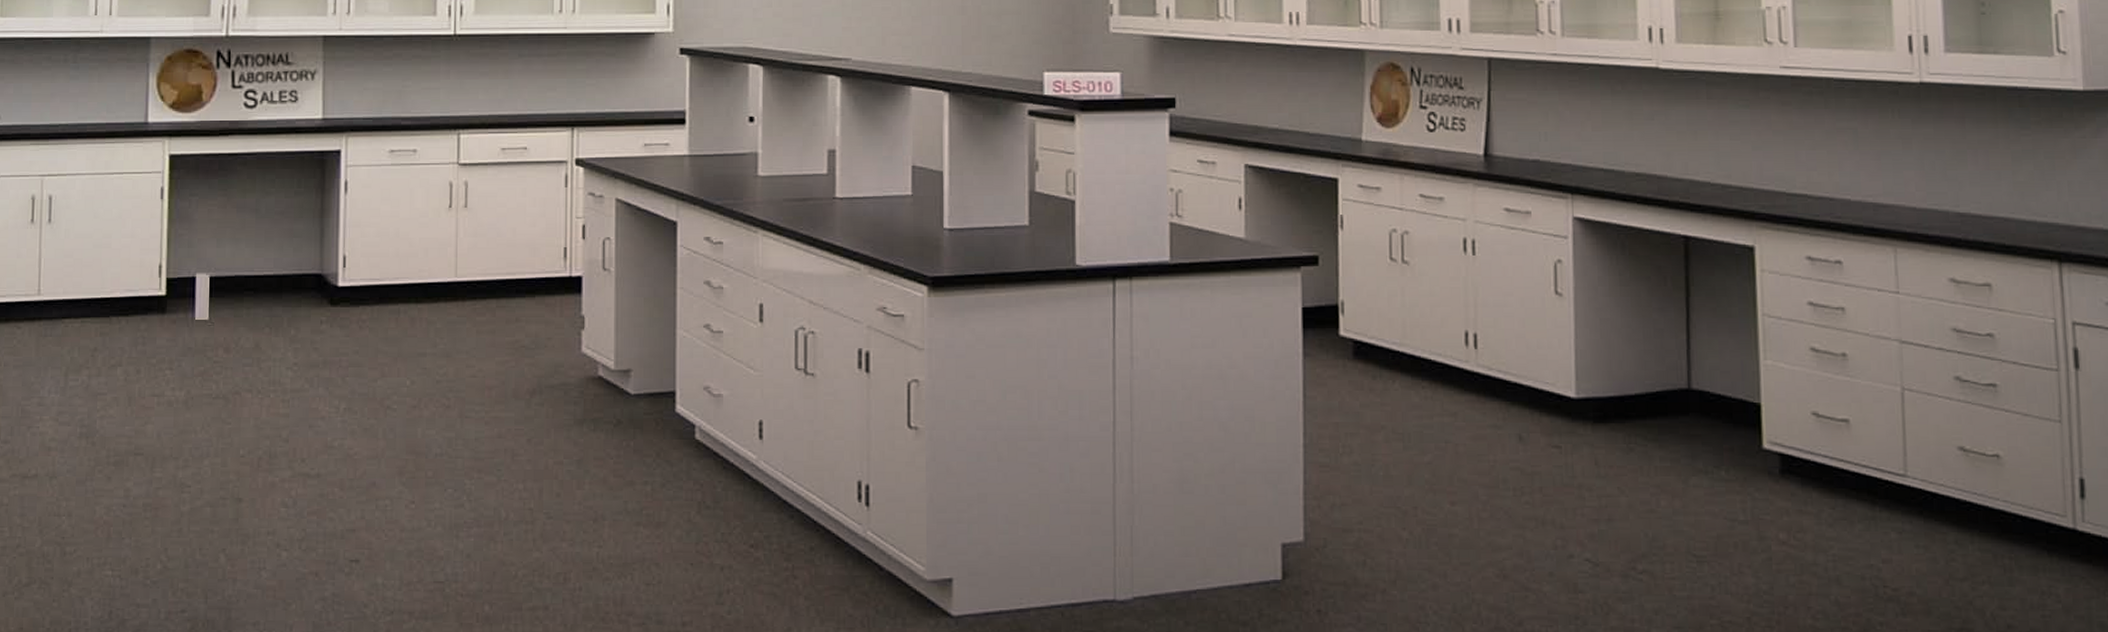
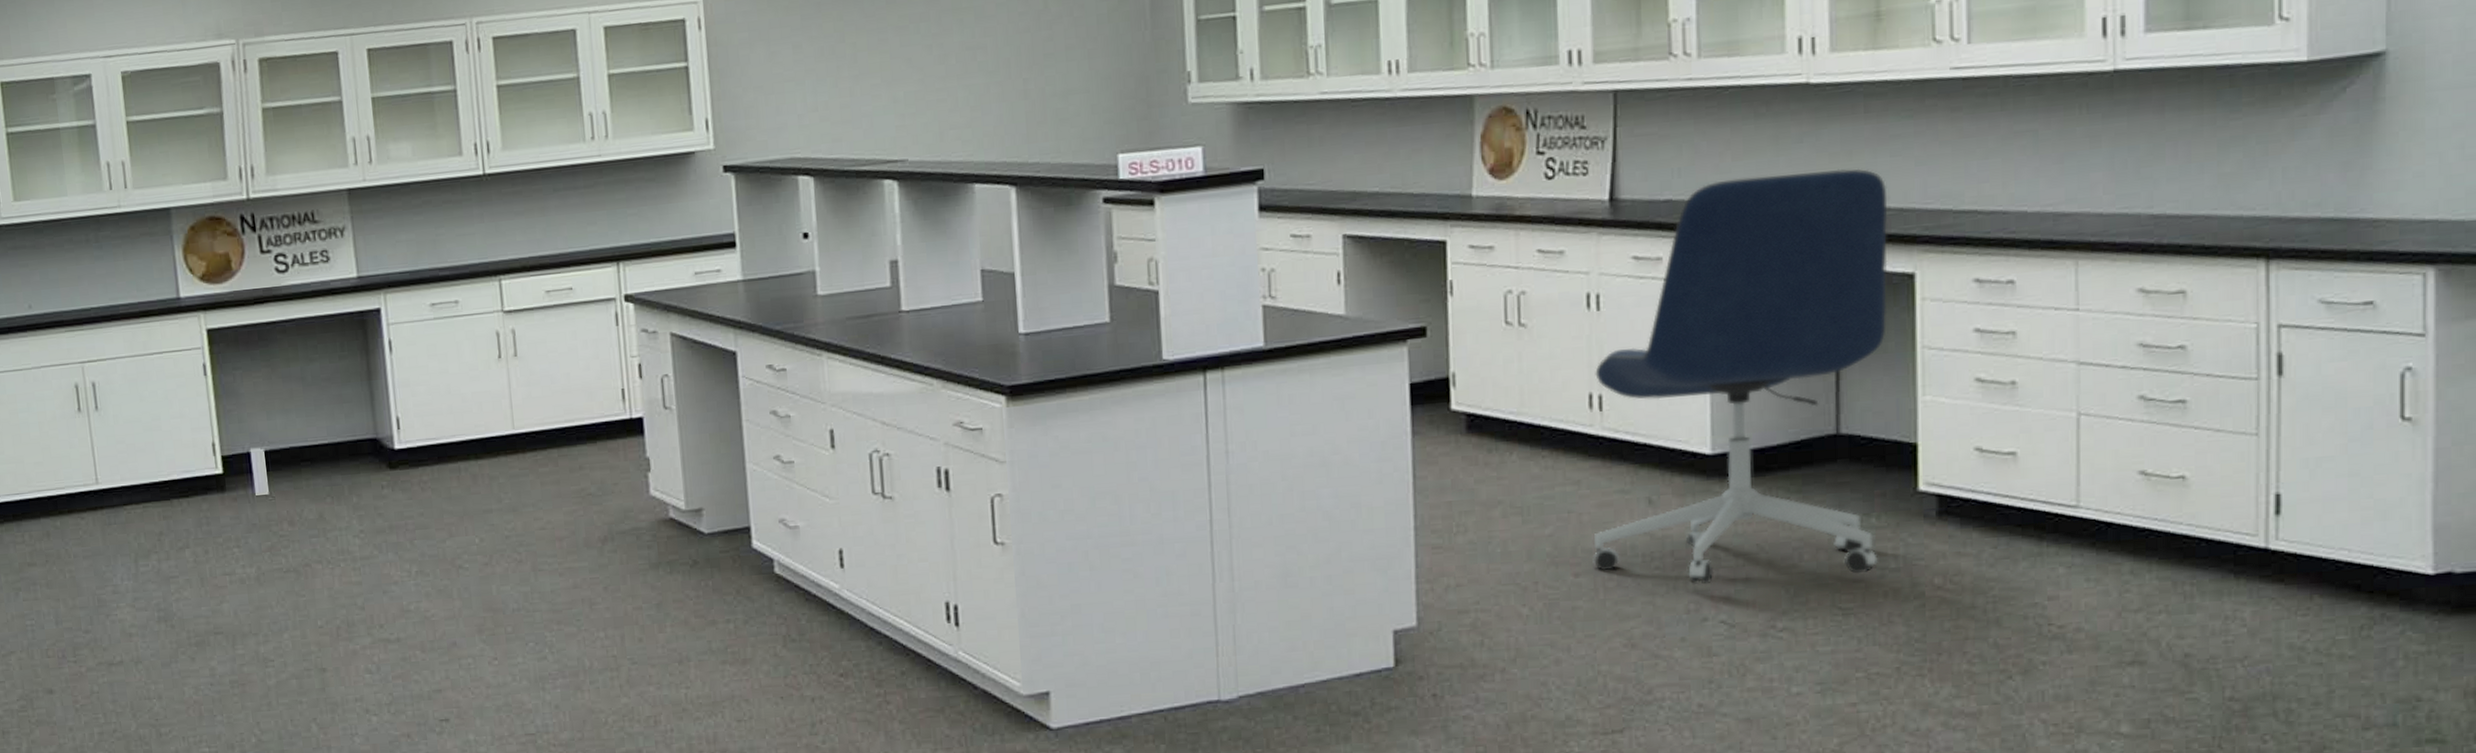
office chair: none [1468,146,1731,524] -> present [1592,168,1888,585]

